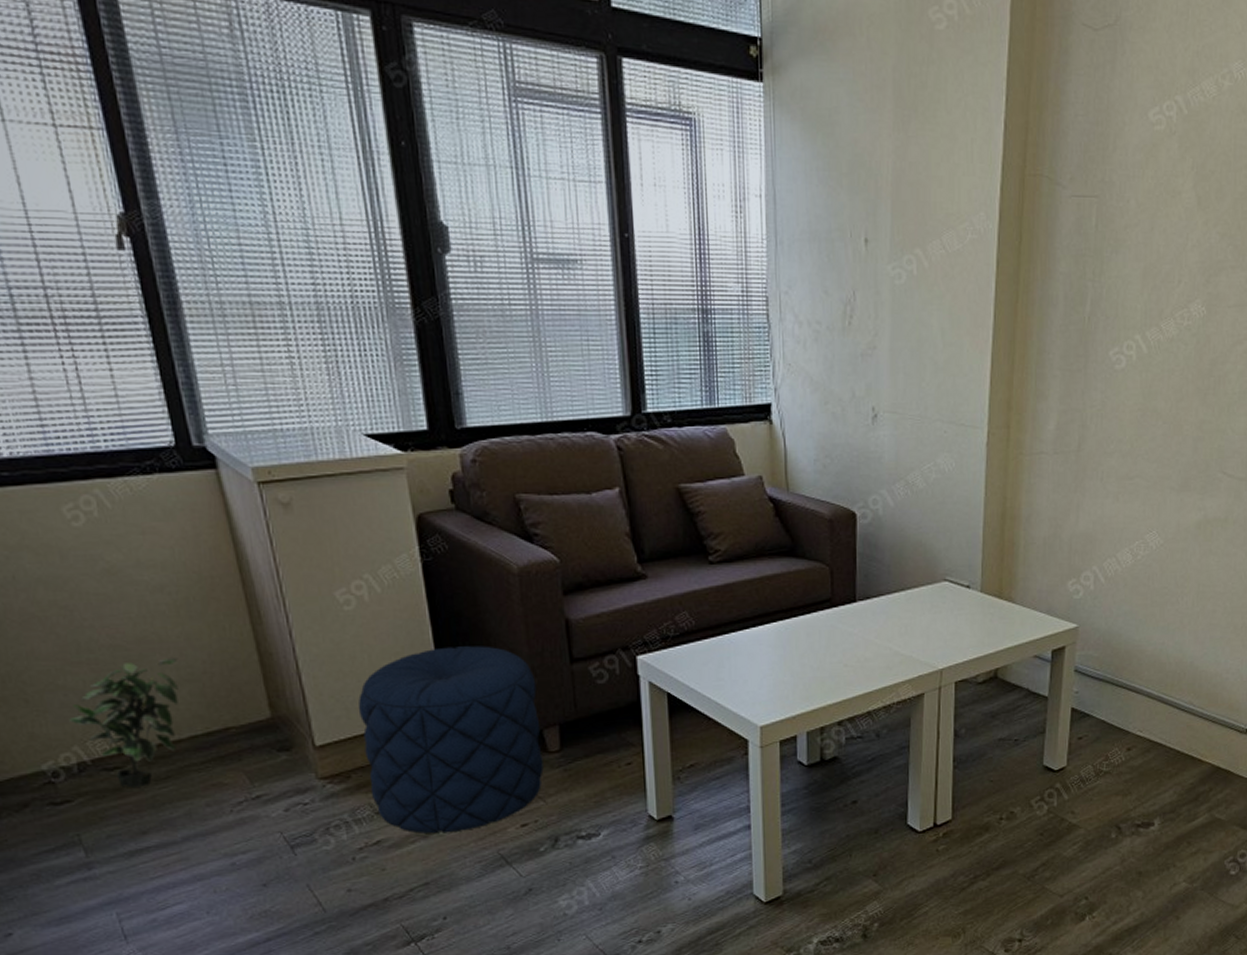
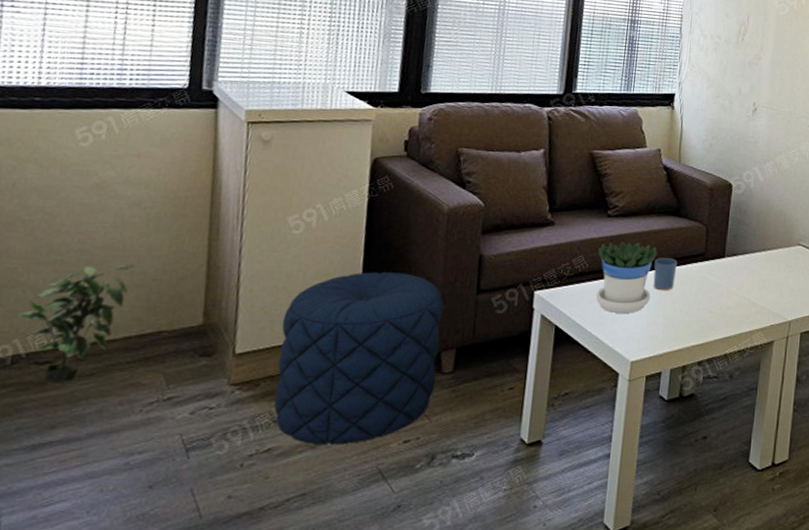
flowerpot: none [704,591,774,674] -> present [596,241,657,313]
mug: none [773,607,800,646] -> present [653,258,678,291]

